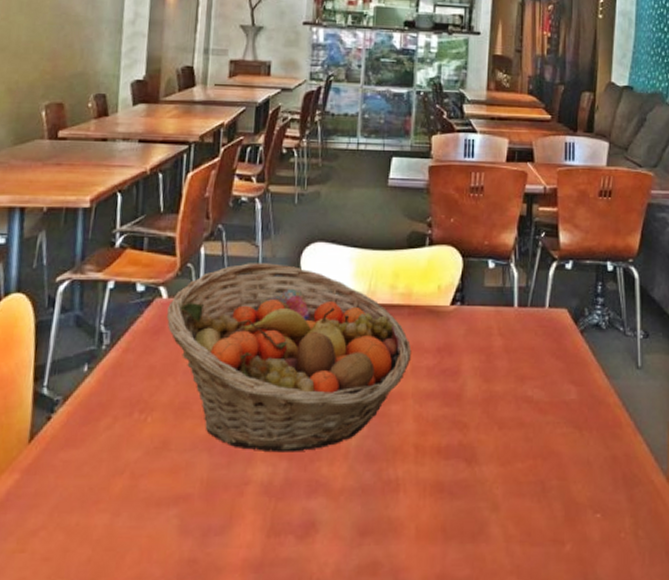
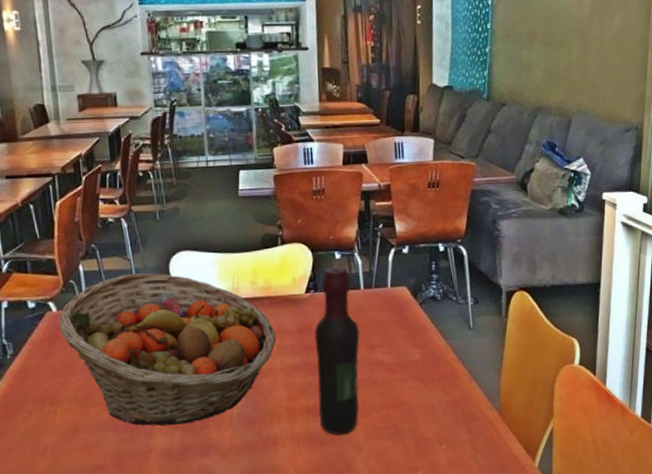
wine bottle: none [452,276,509,487] -> present [314,266,360,435]

